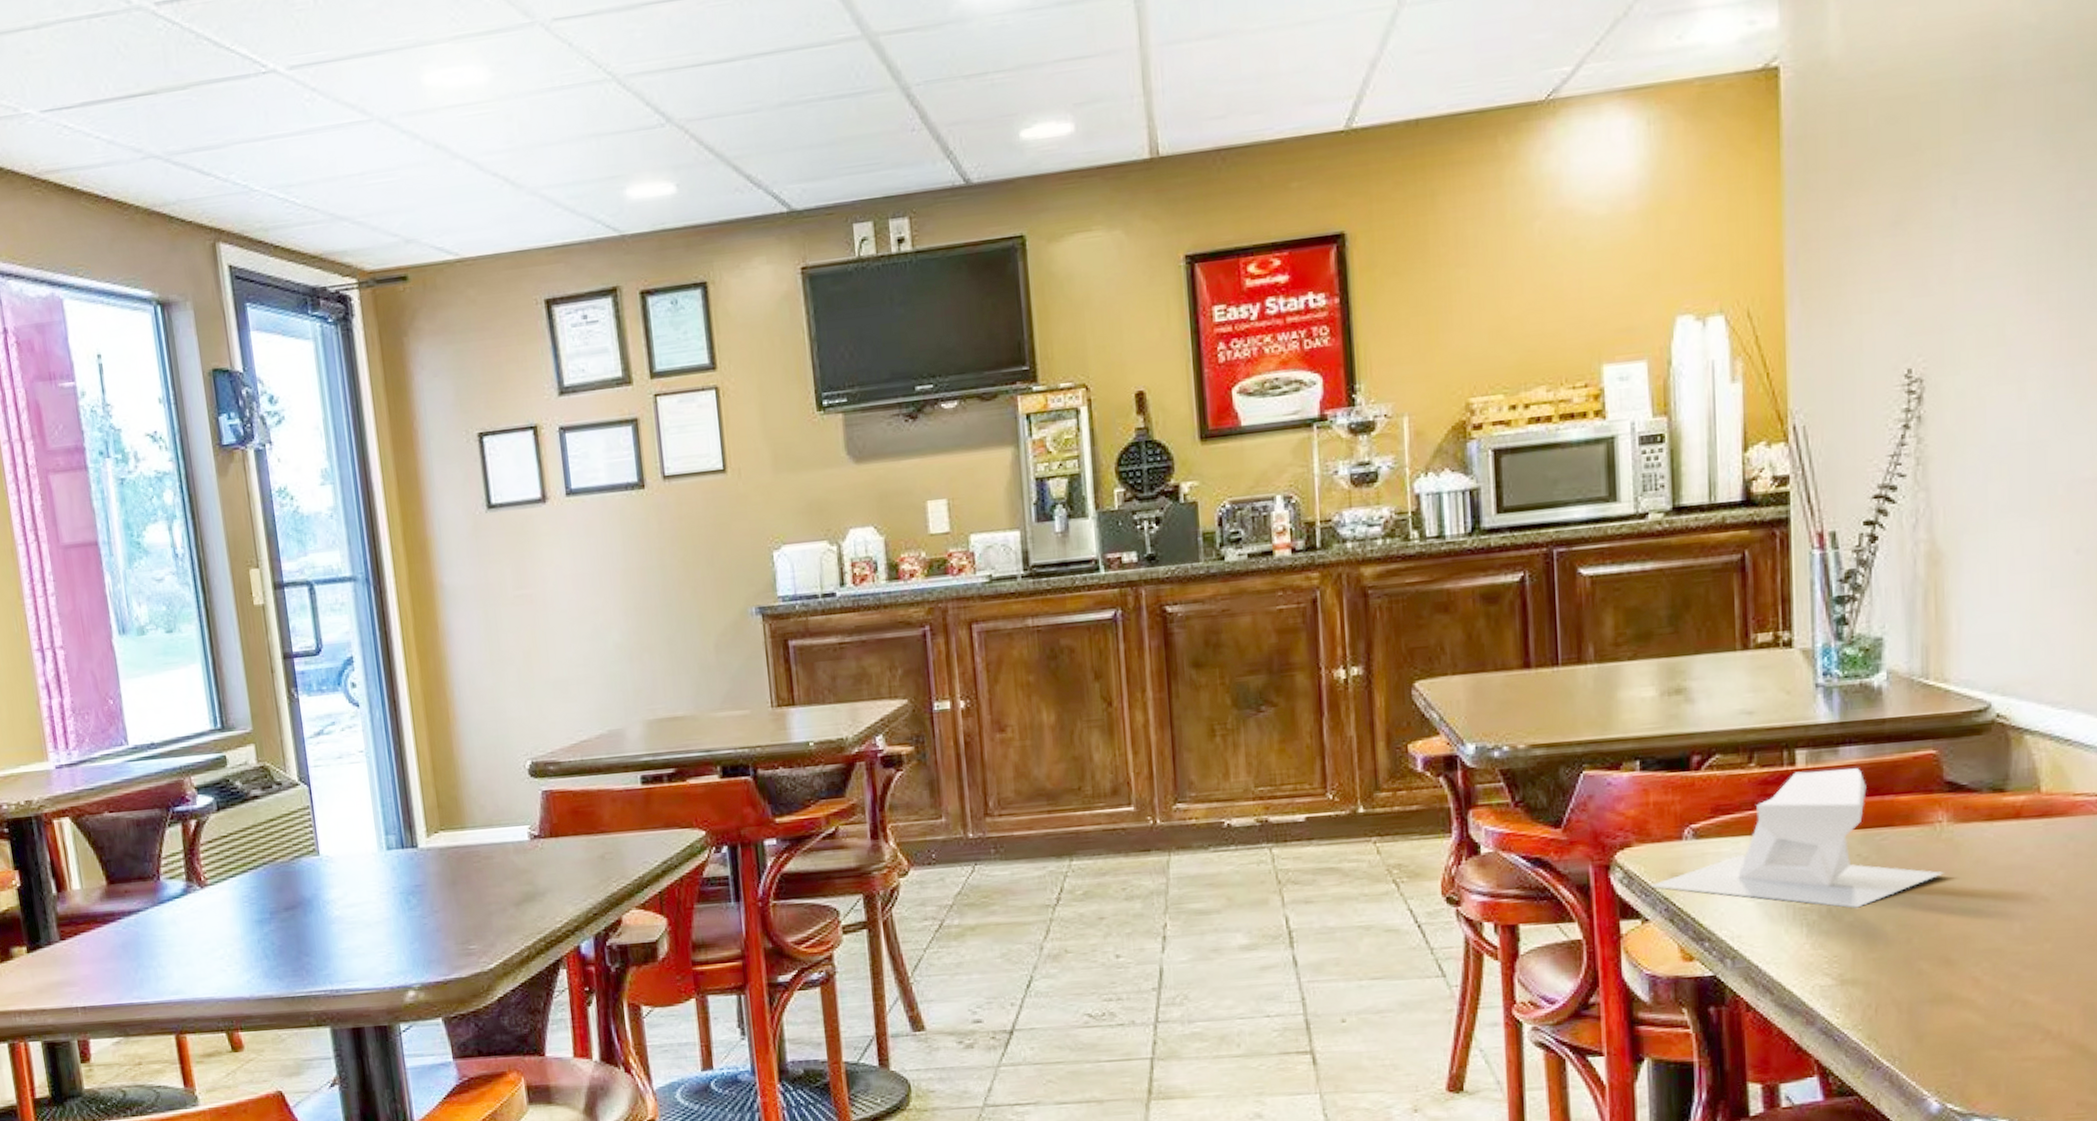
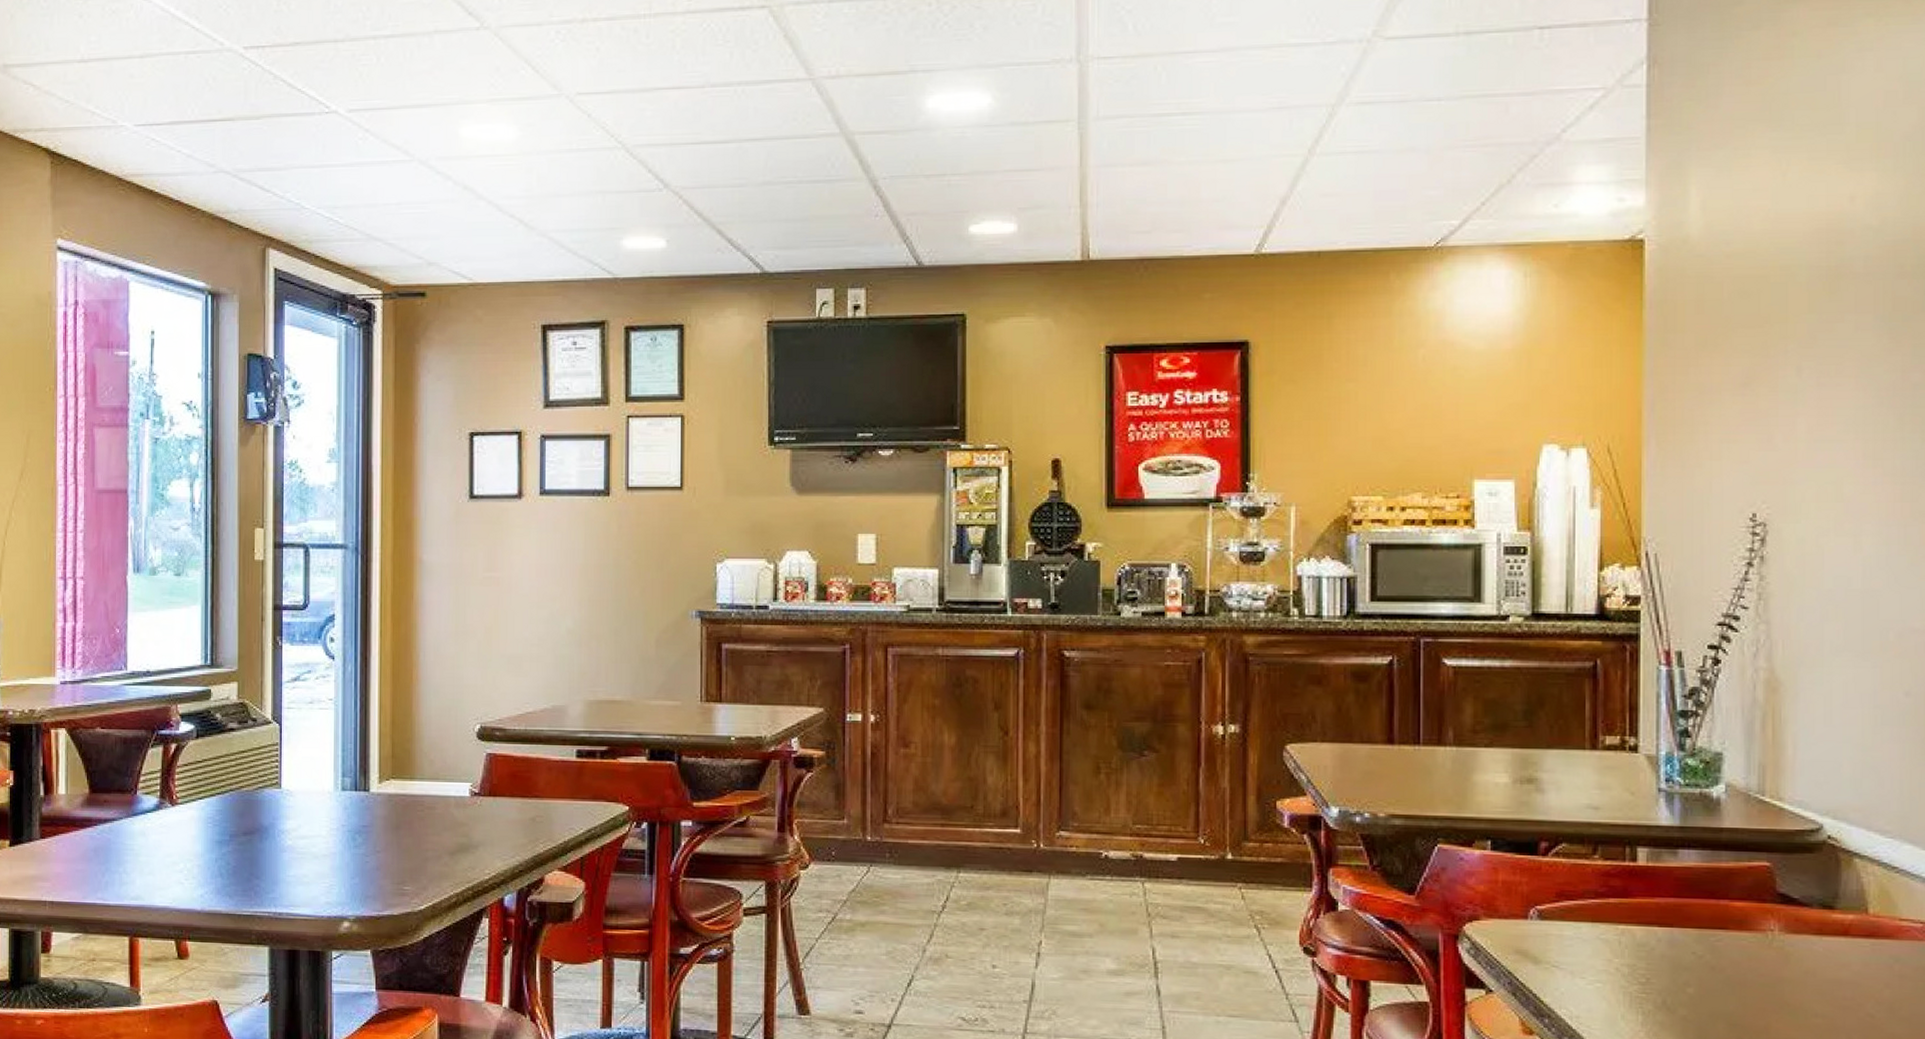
napkin holder: present [1649,768,1944,908] -> none [1494,868,1774,1003]

